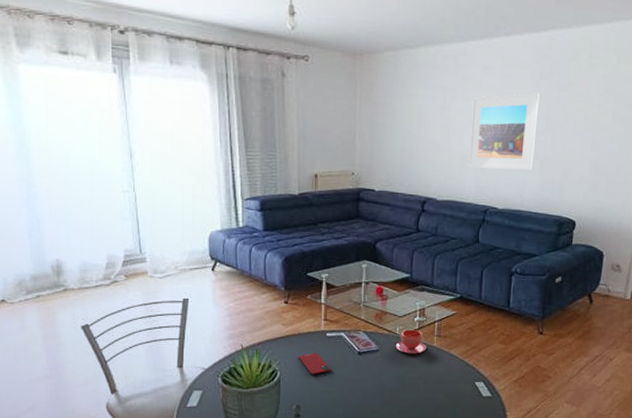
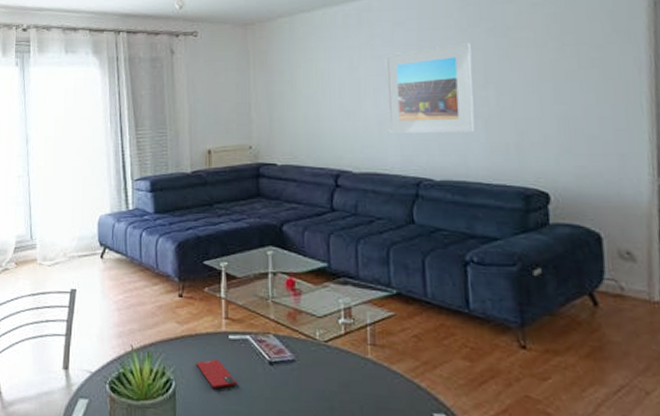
teacup: present [395,329,426,354] -> none [316,334,358,368]

